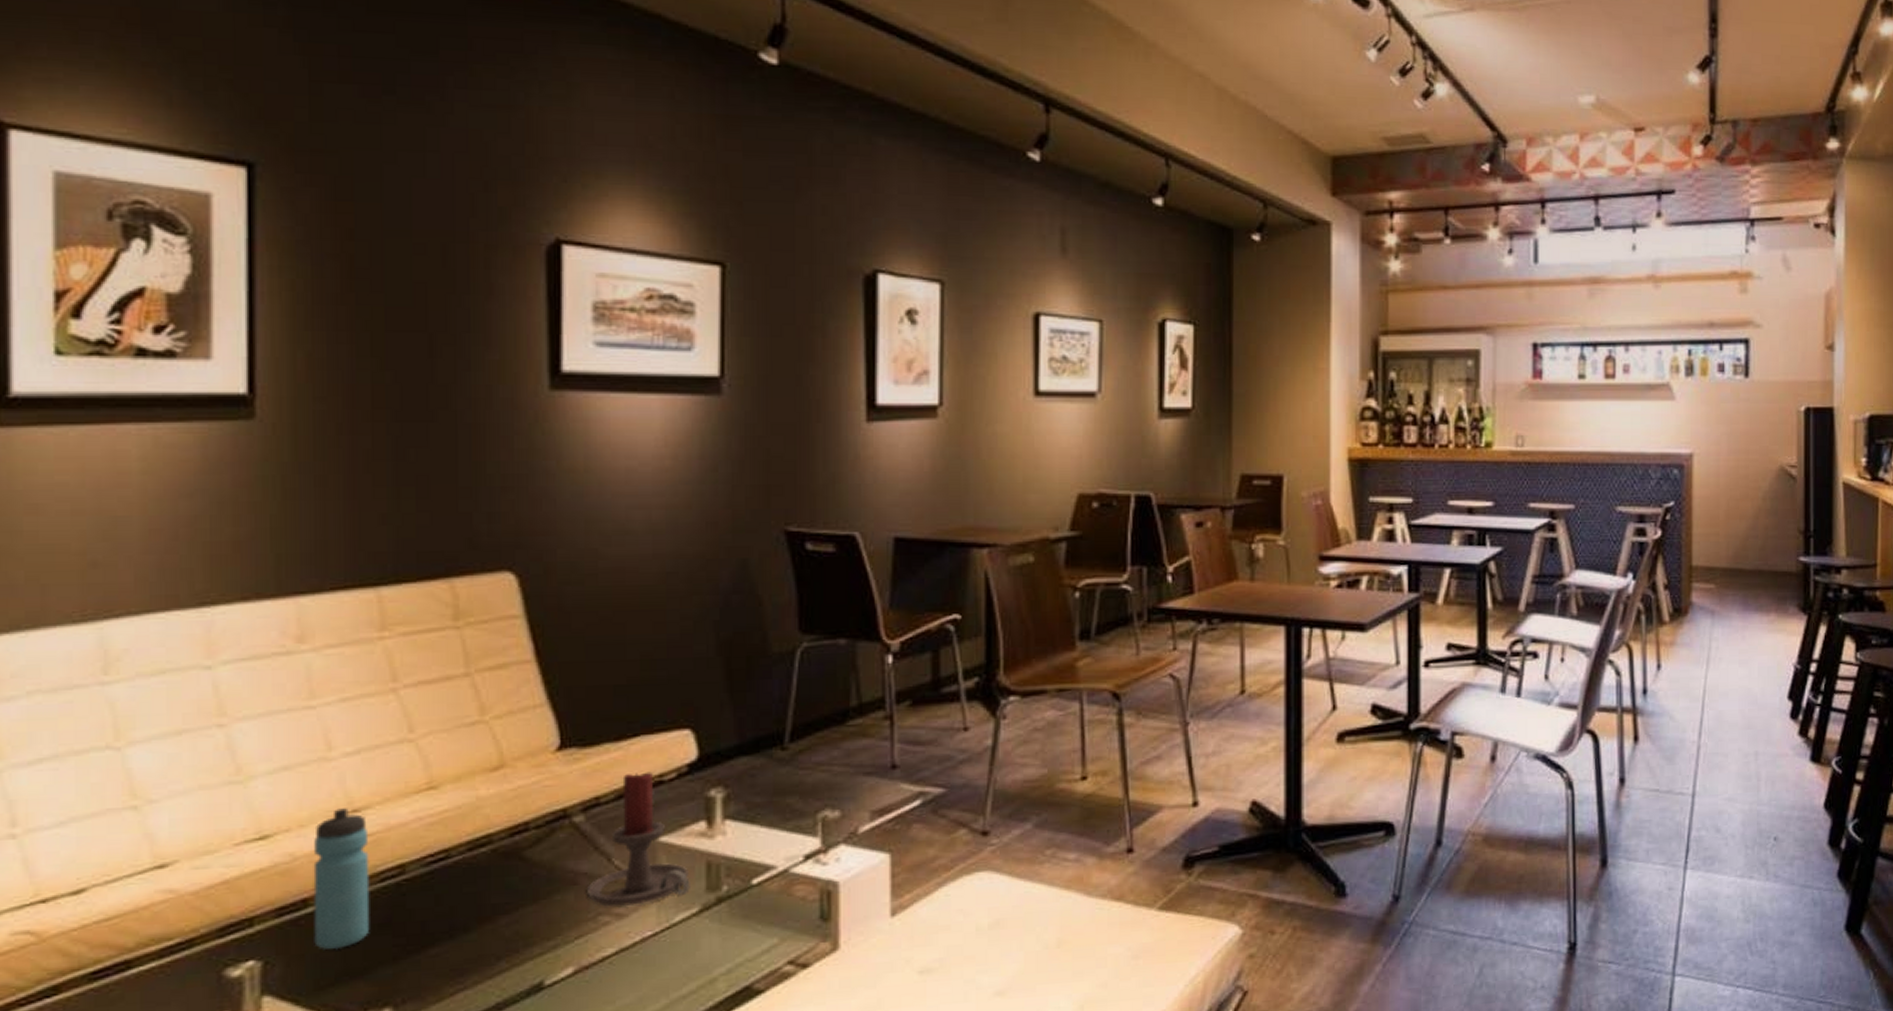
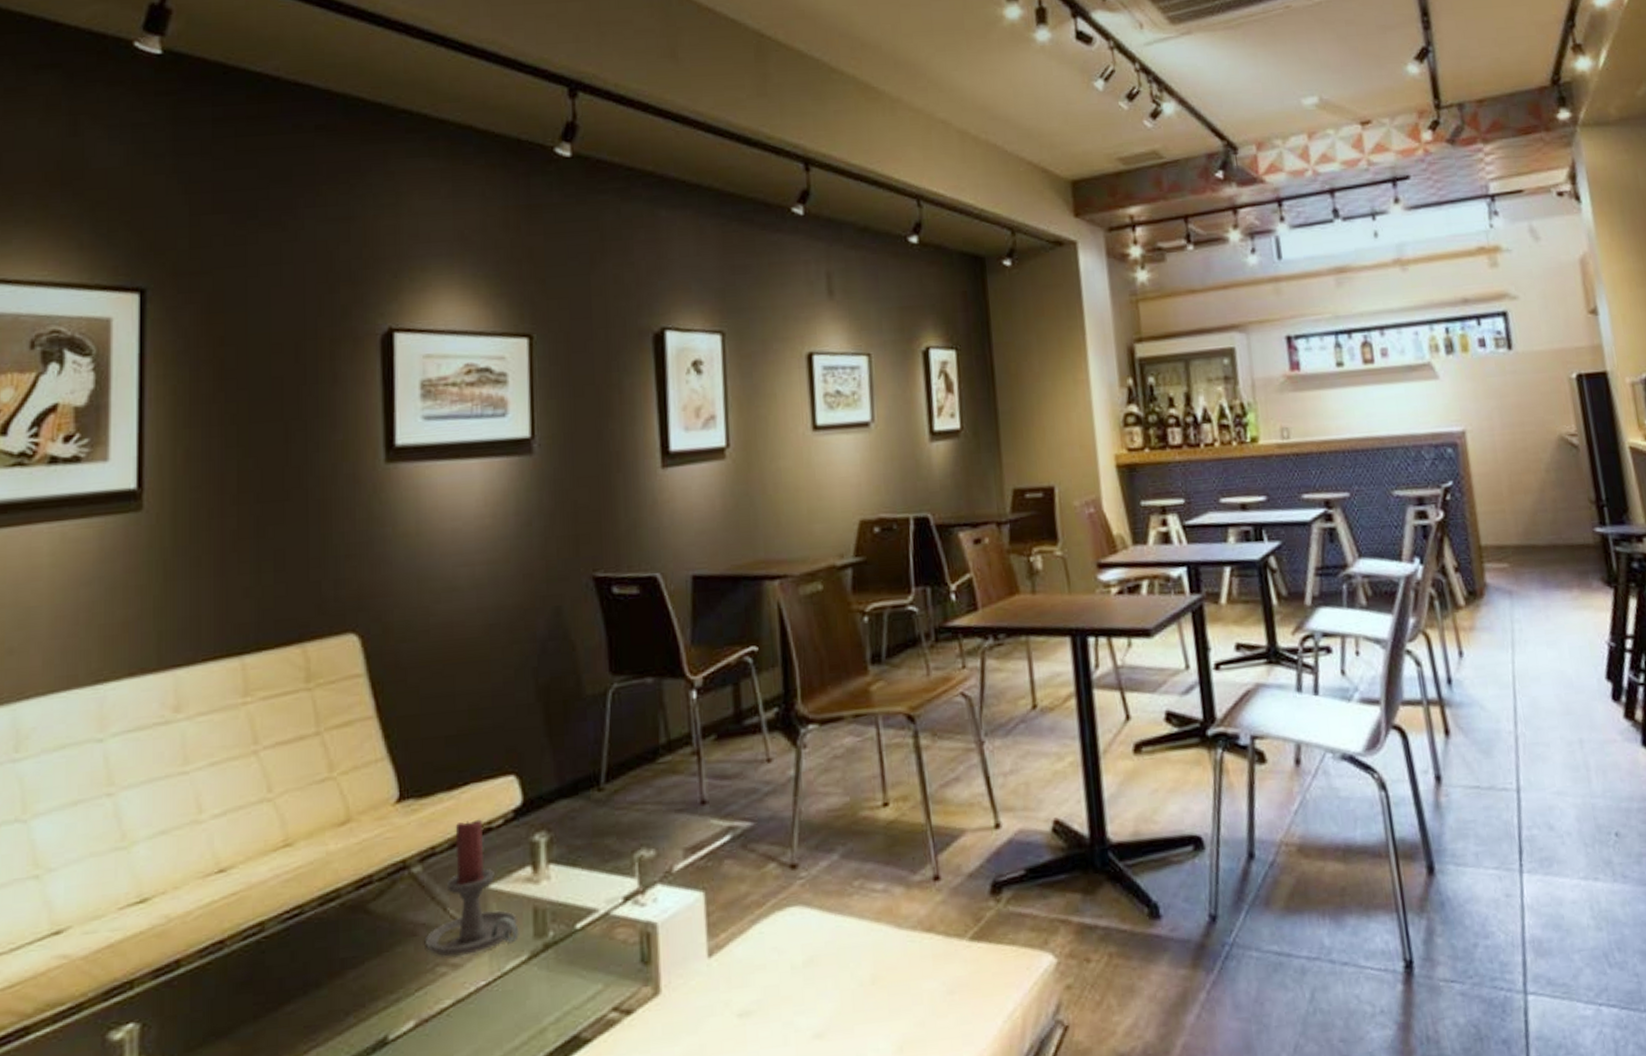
water bottle: present [313,808,370,950] -> none [185,868,234,1010]

